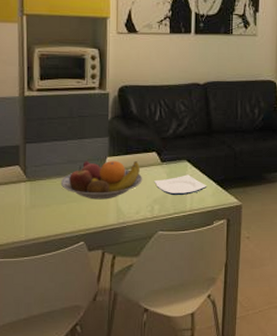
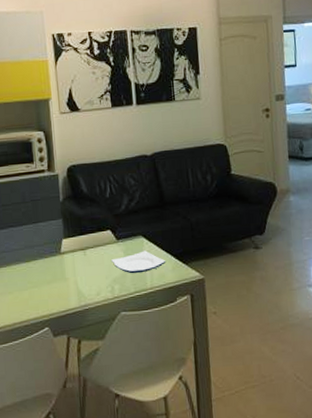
fruit bowl: present [60,161,143,200] -> none [20,241,100,284]

